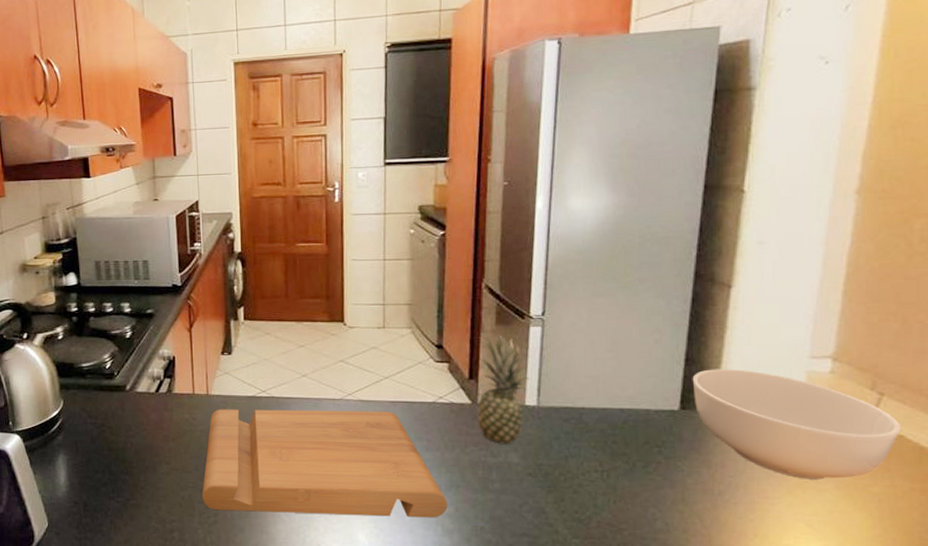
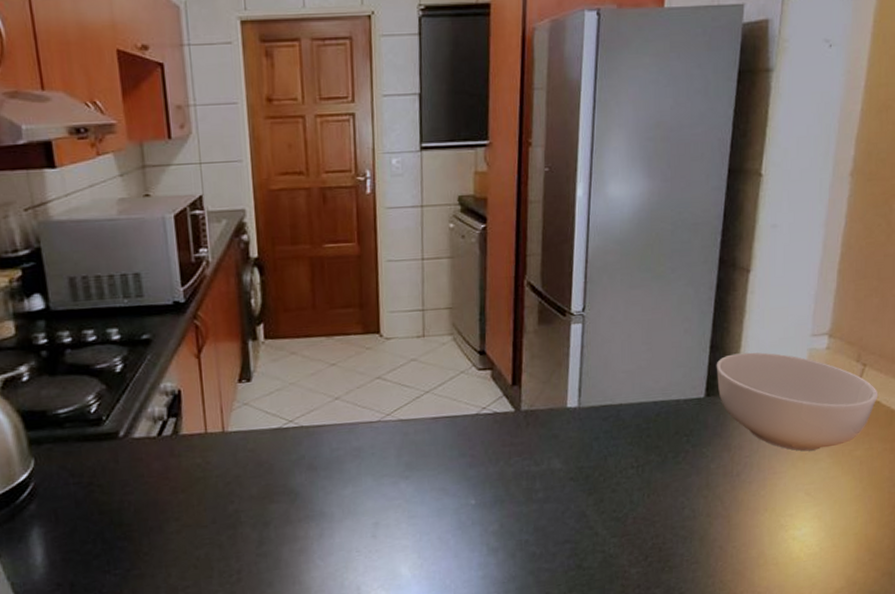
cutting board: present [202,409,448,518] -> none [221,429,492,567]
fruit: present [478,334,529,444] -> none [521,335,571,451]

